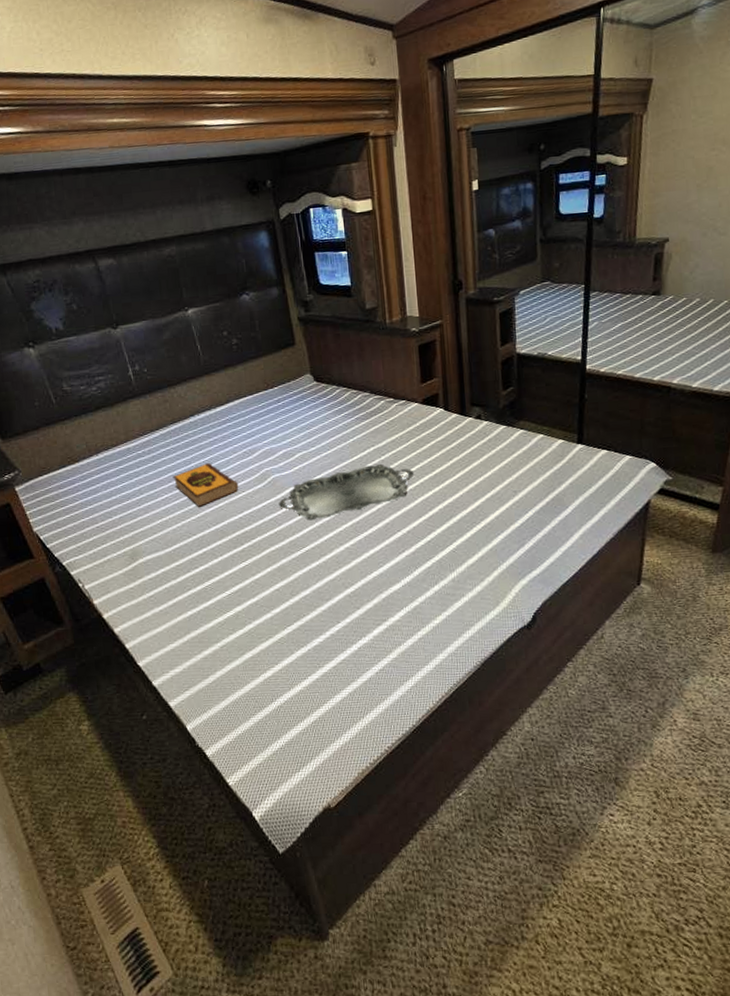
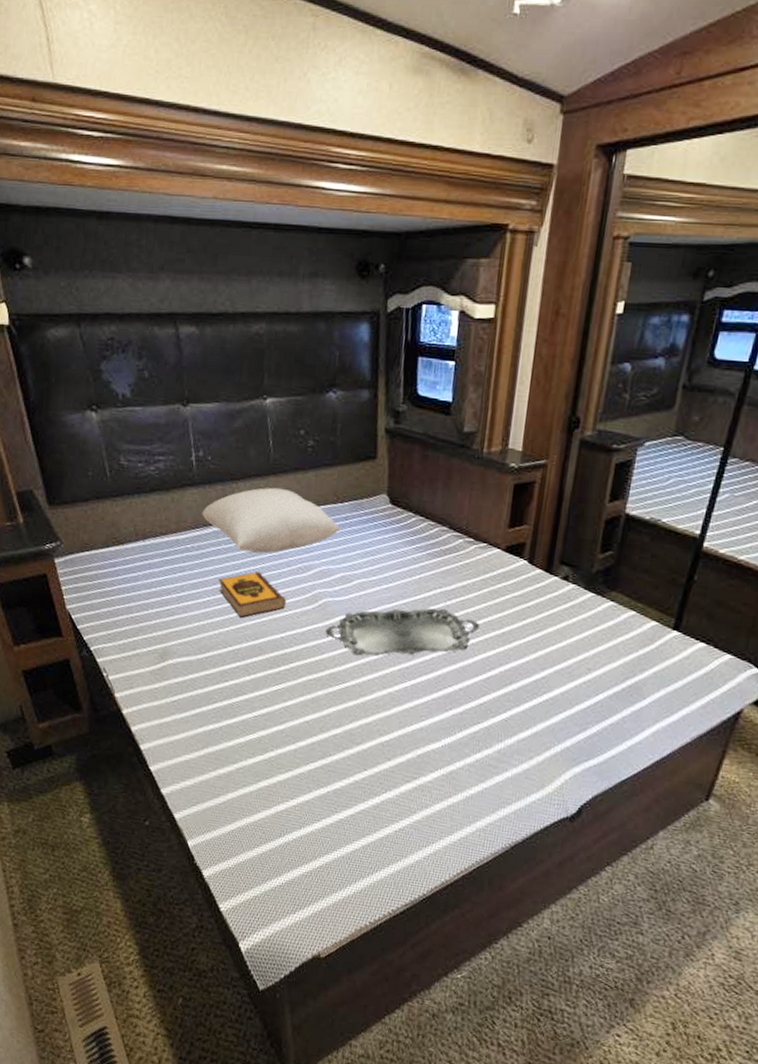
pillow: none [146,385,276,448] -> present [201,487,341,554]

